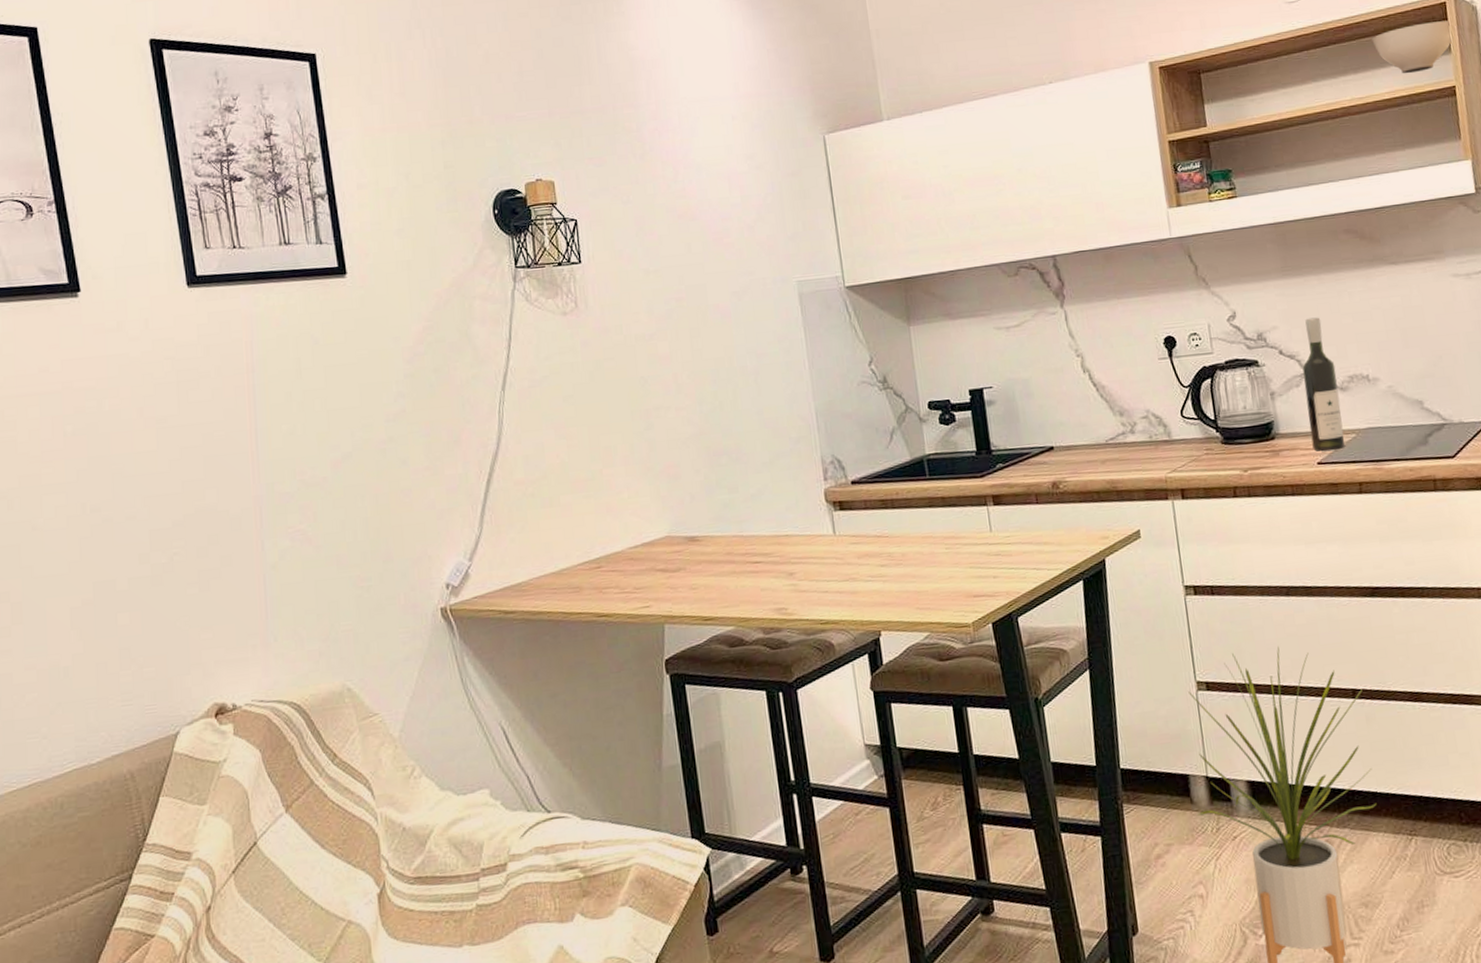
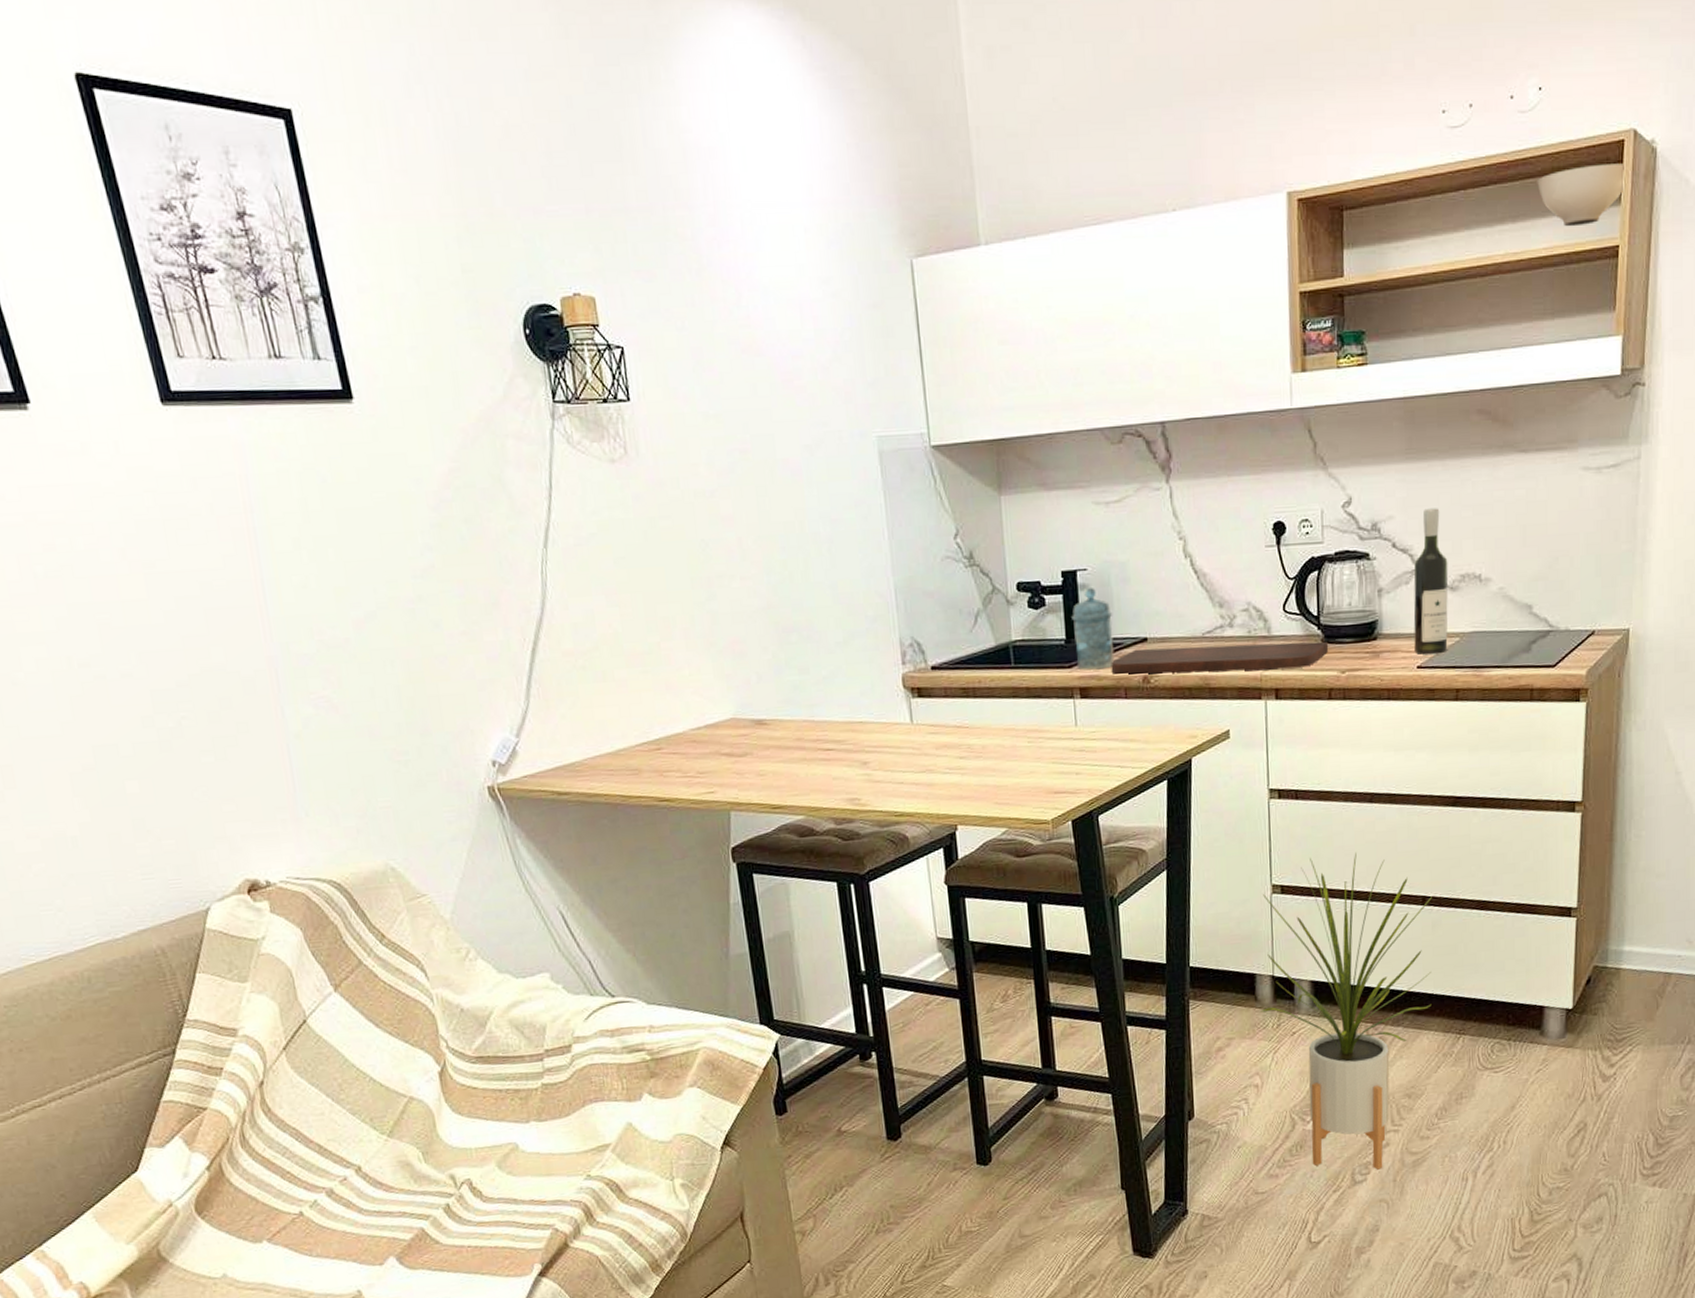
canister: none [981,402,1024,479] -> present [1072,587,1115,671]
cutting board: none [1020,442,1229,482] -> present [1111,641,1329,675]

